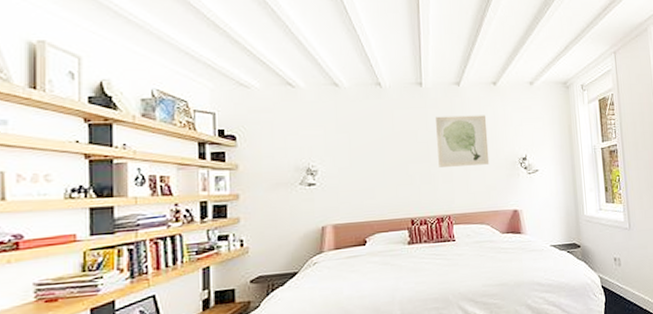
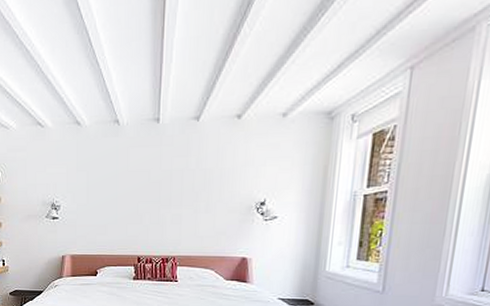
wall art: present [436,115,490,167] -> none [168,153,225,208]

